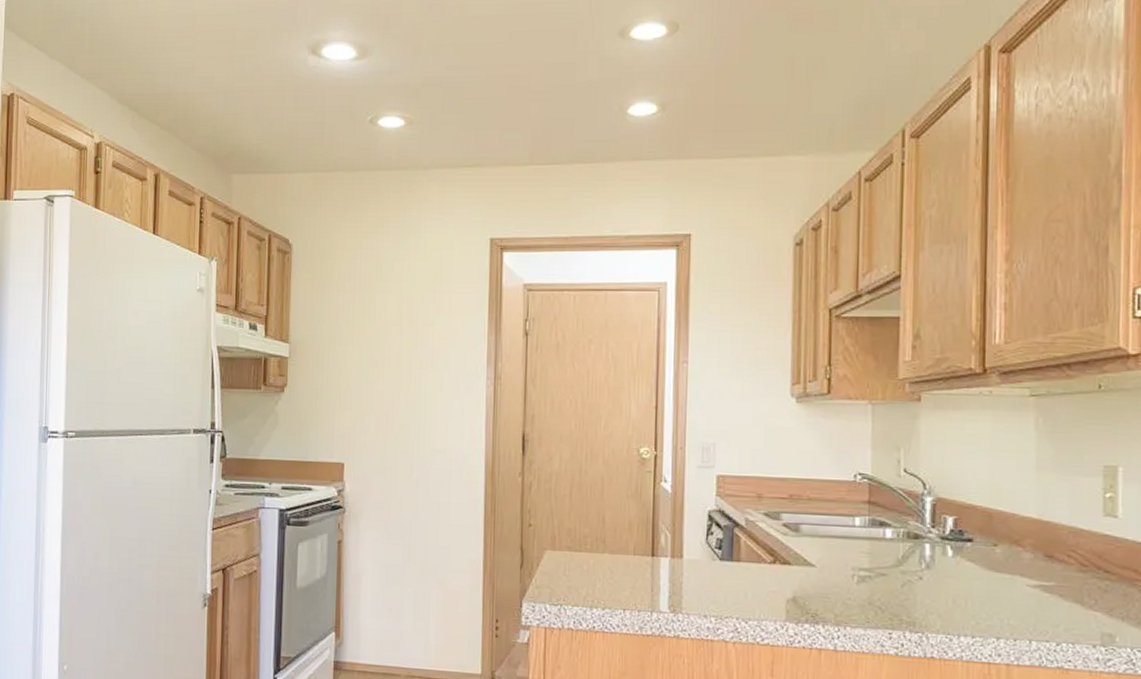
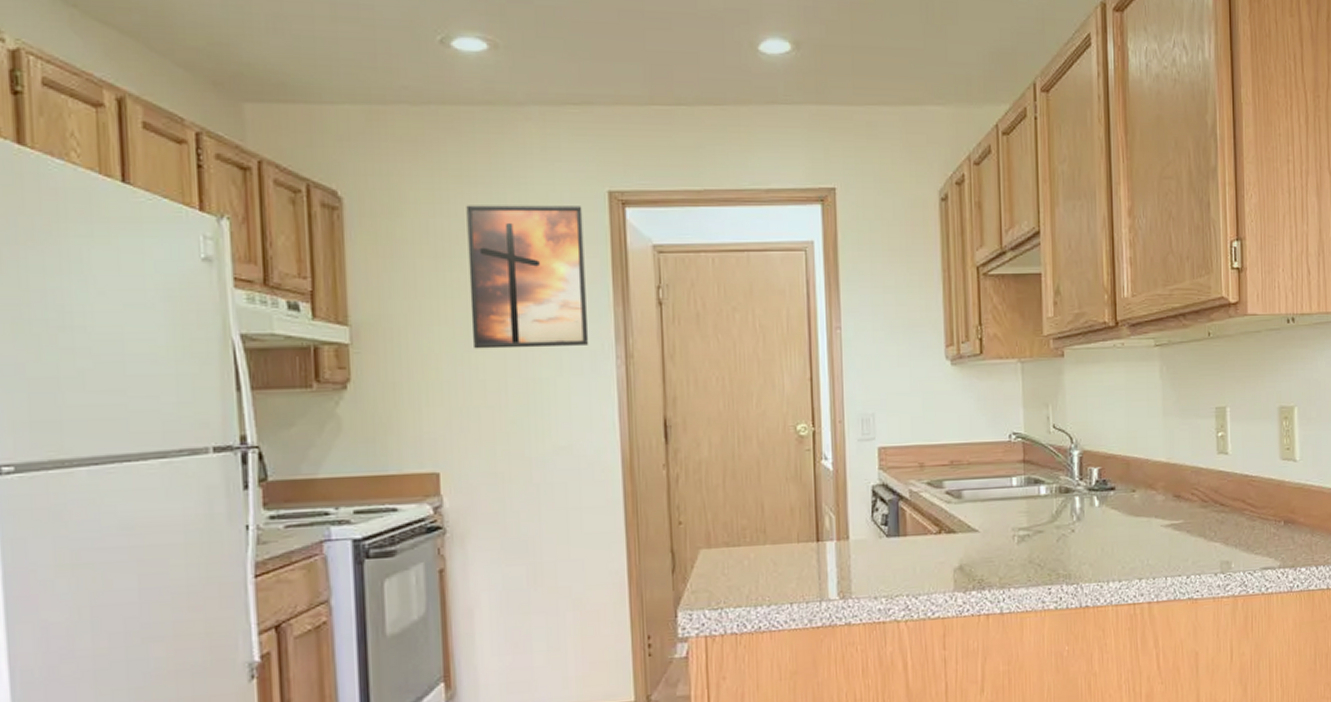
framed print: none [376,250,468,367] -> present [466,205,589,349]

